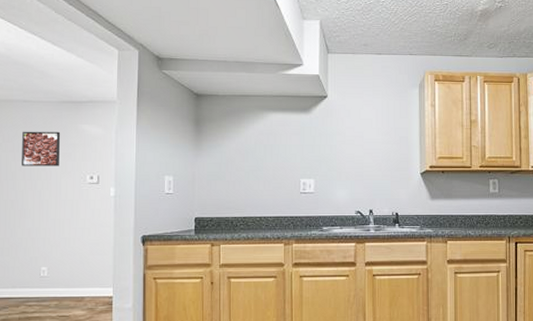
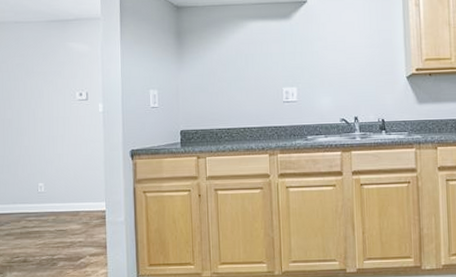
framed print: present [22,131,60,166] -> none [15,50,50,86]

